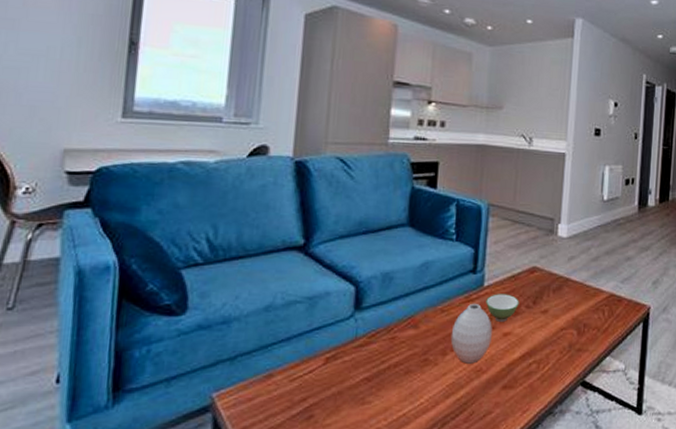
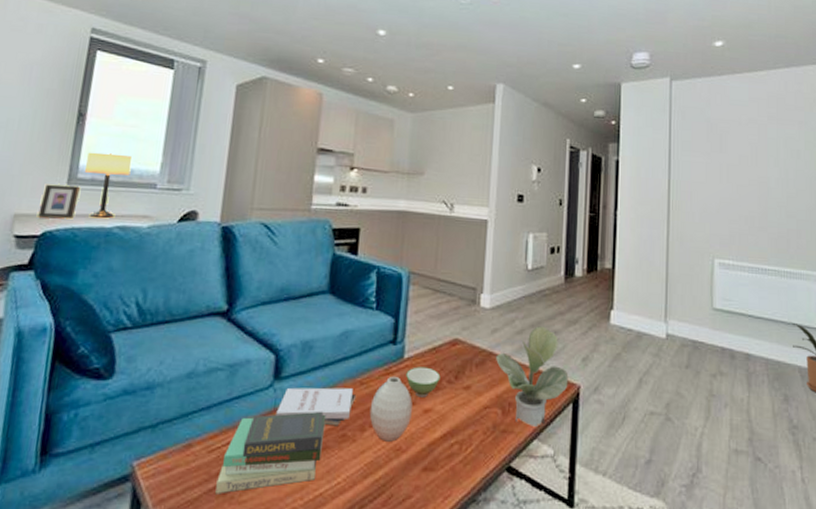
picture frame: none [91,117,137,155] -> present [38,184,80,219]
table lamp: none [140,83,194,153] -> present [84,152,133,218]
books: none [299,338,408,420] -> present [215,411,326,494]
books: none [357,316,438,352] -> present [276,387,357,426]
potted plant: none [571,253,640,345] -> present [495,326,569,427]

